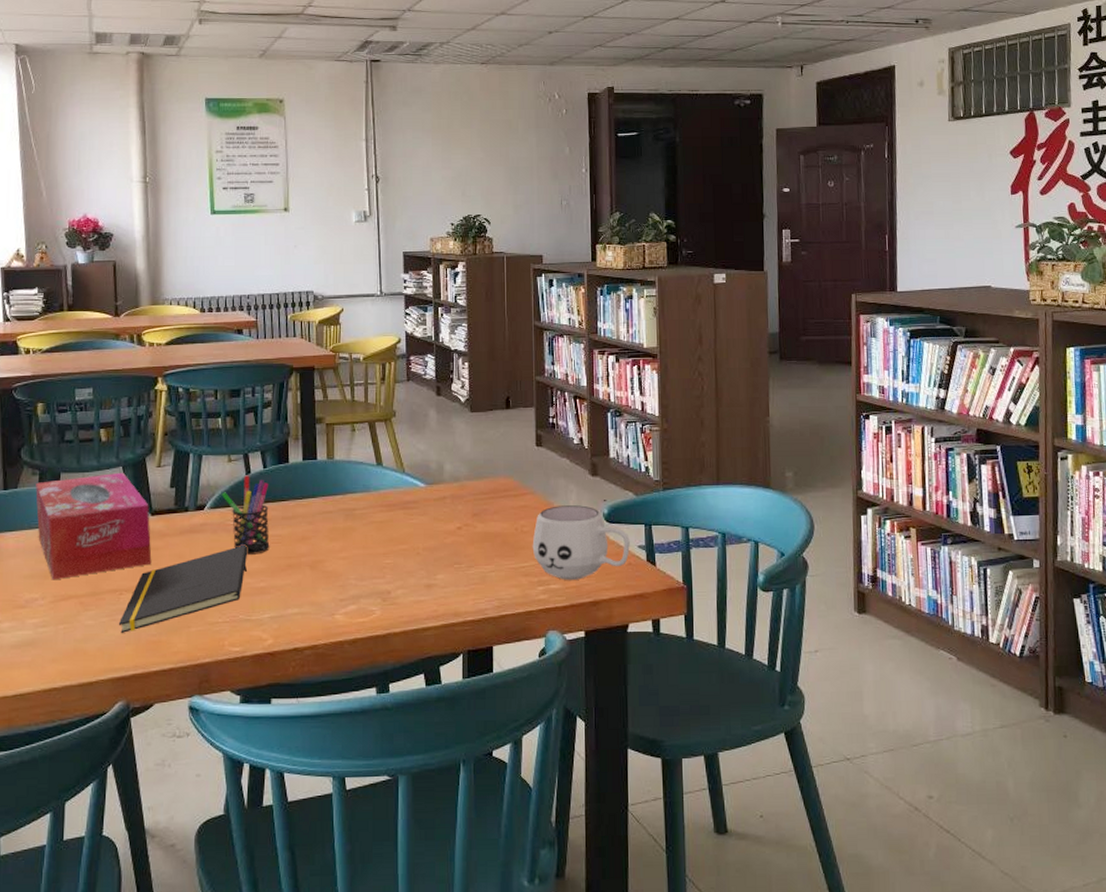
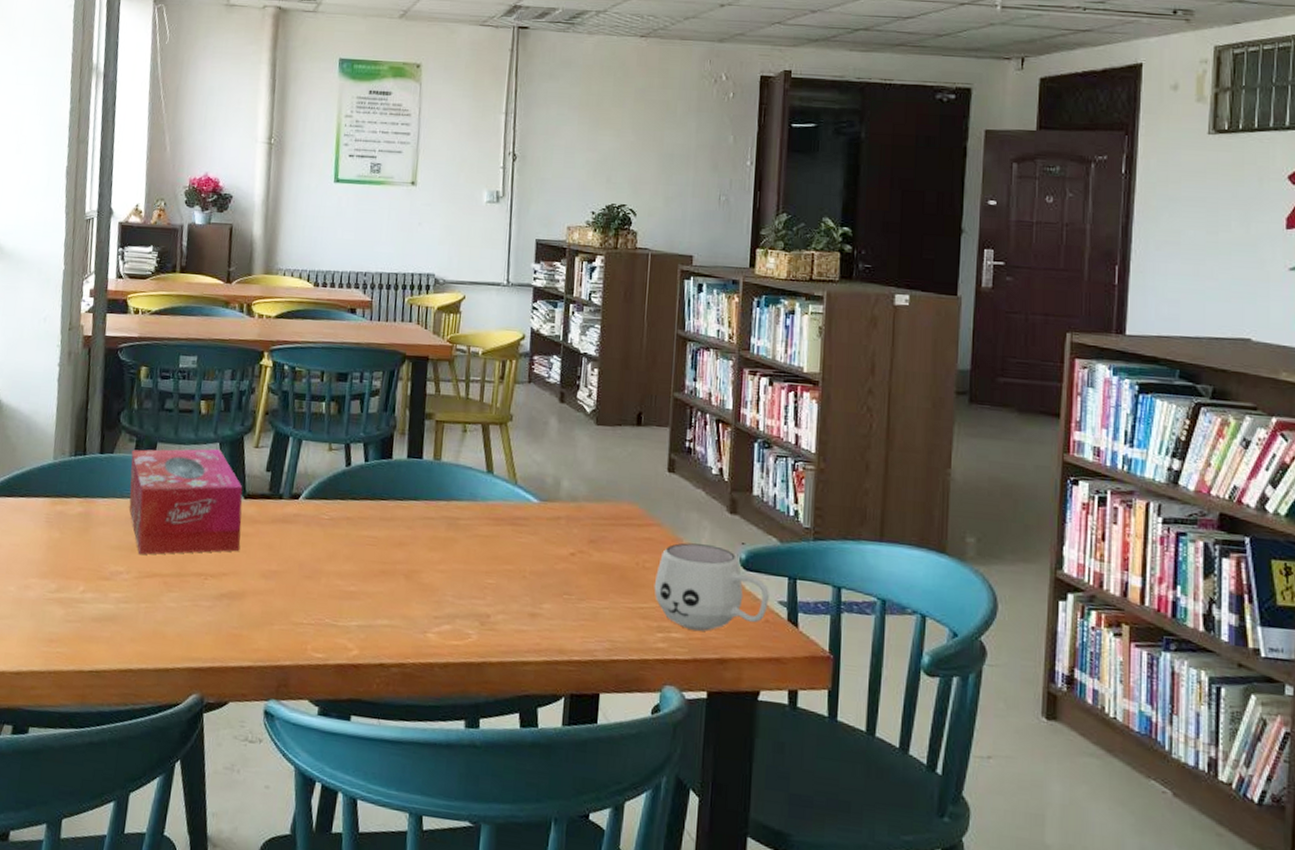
notepad: present [118,544,248,634] -> none [200,542,341,622]
pen holder: present [221,475,270,555] -> none [318,467,370,555]

